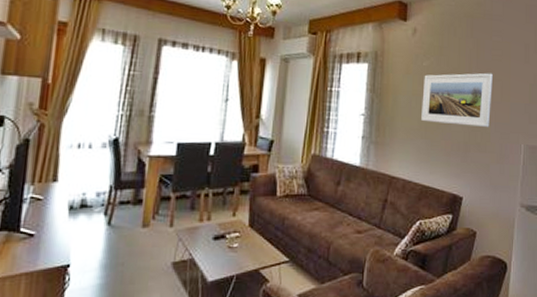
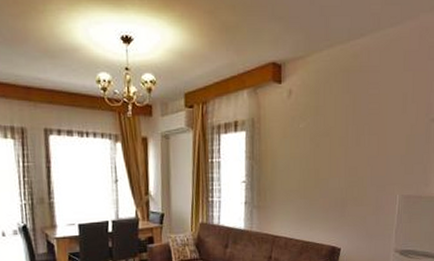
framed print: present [421,73,493,127] -> none [300,128,369,183]

